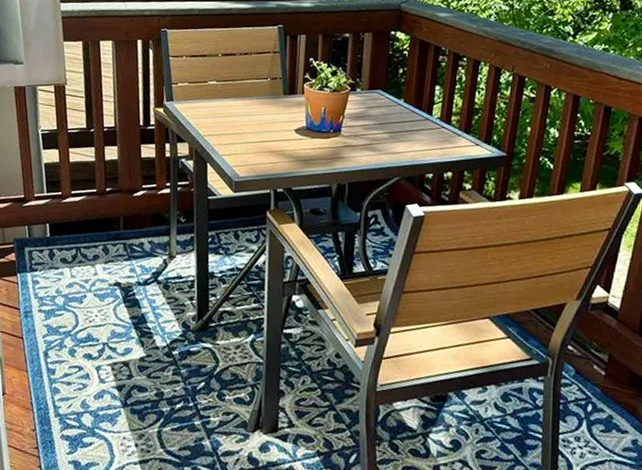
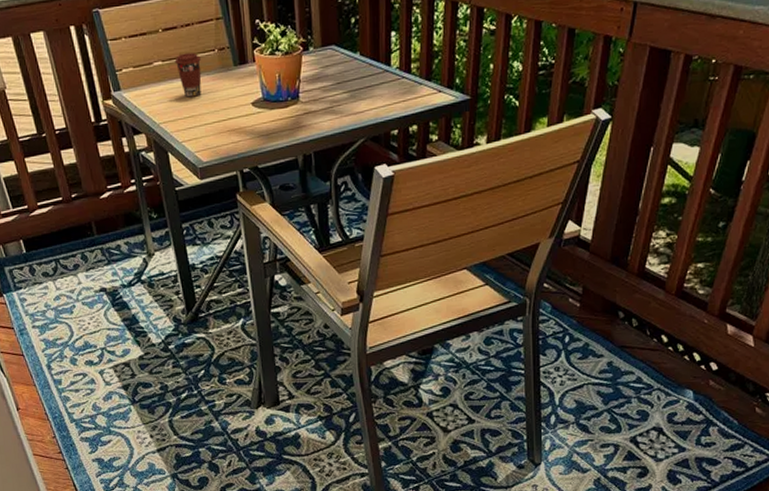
coffee cup: none [228,77,253,117] -> present [174,52,202,97]

